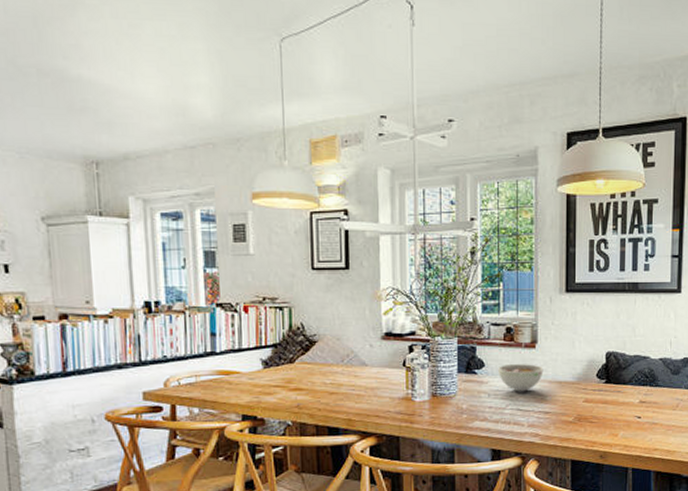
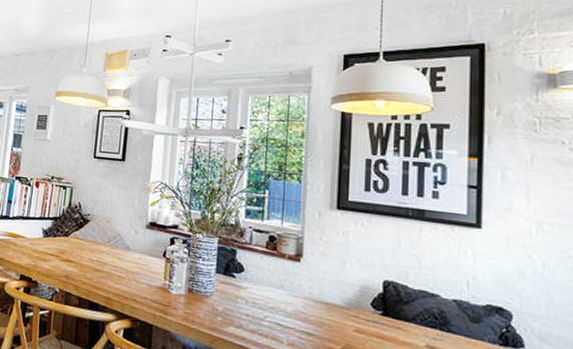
bowl: present [498,364,544,392] -> none [258,273,308,307]

